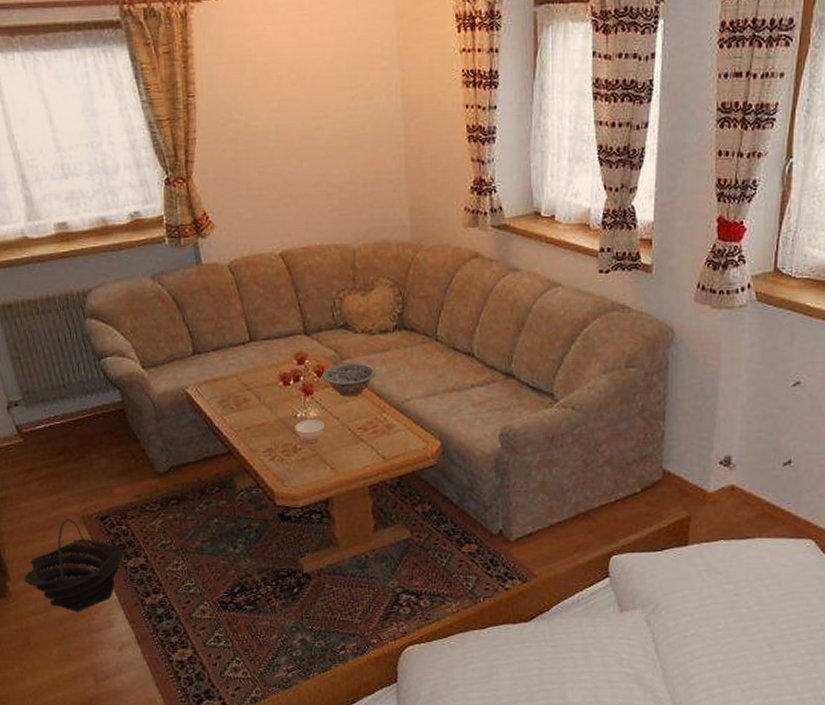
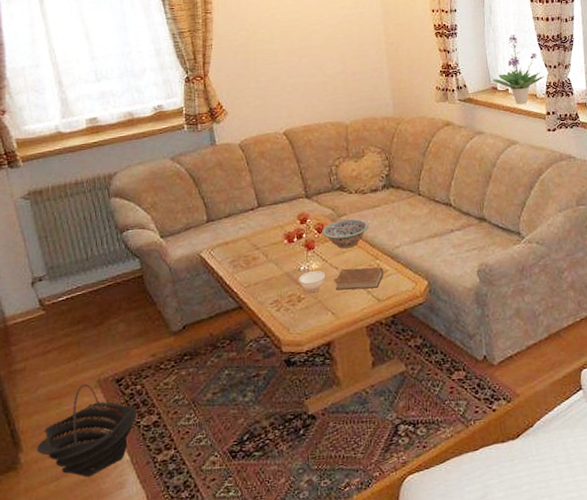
book: none [334,419,391,445] -> present [334,267,384,290]
potted plant: none [536,142,603,237] -> present [492,34,545,105]

